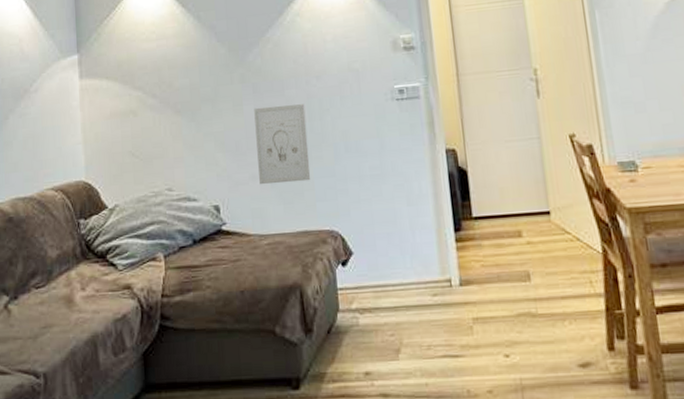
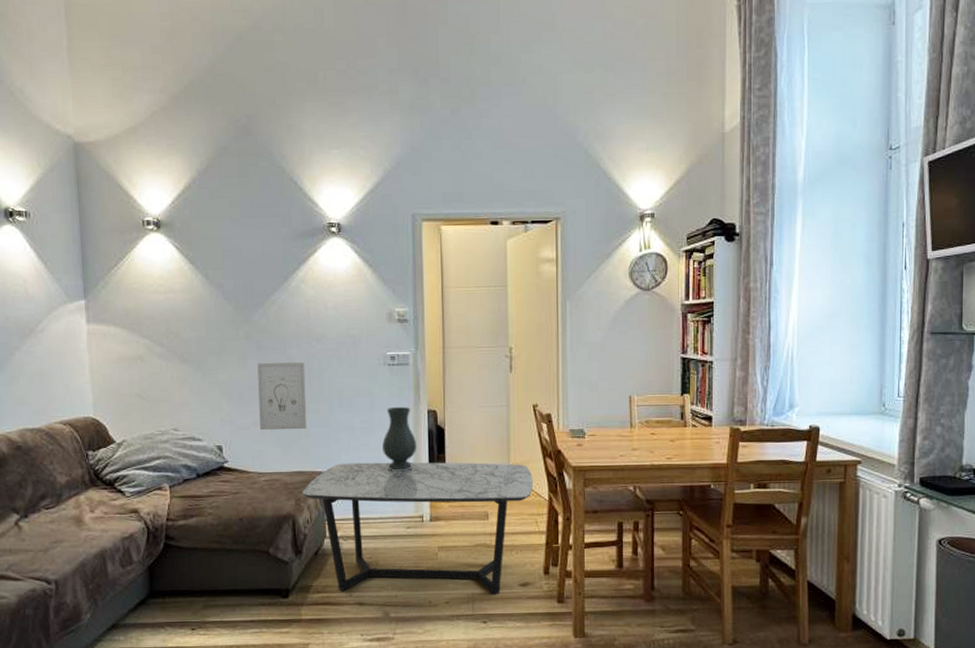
coffee table: none [309,208,581,381] -> present [303,462,533,595]
vase: none [396,147,437,226] -> present [382,406,417,472]

